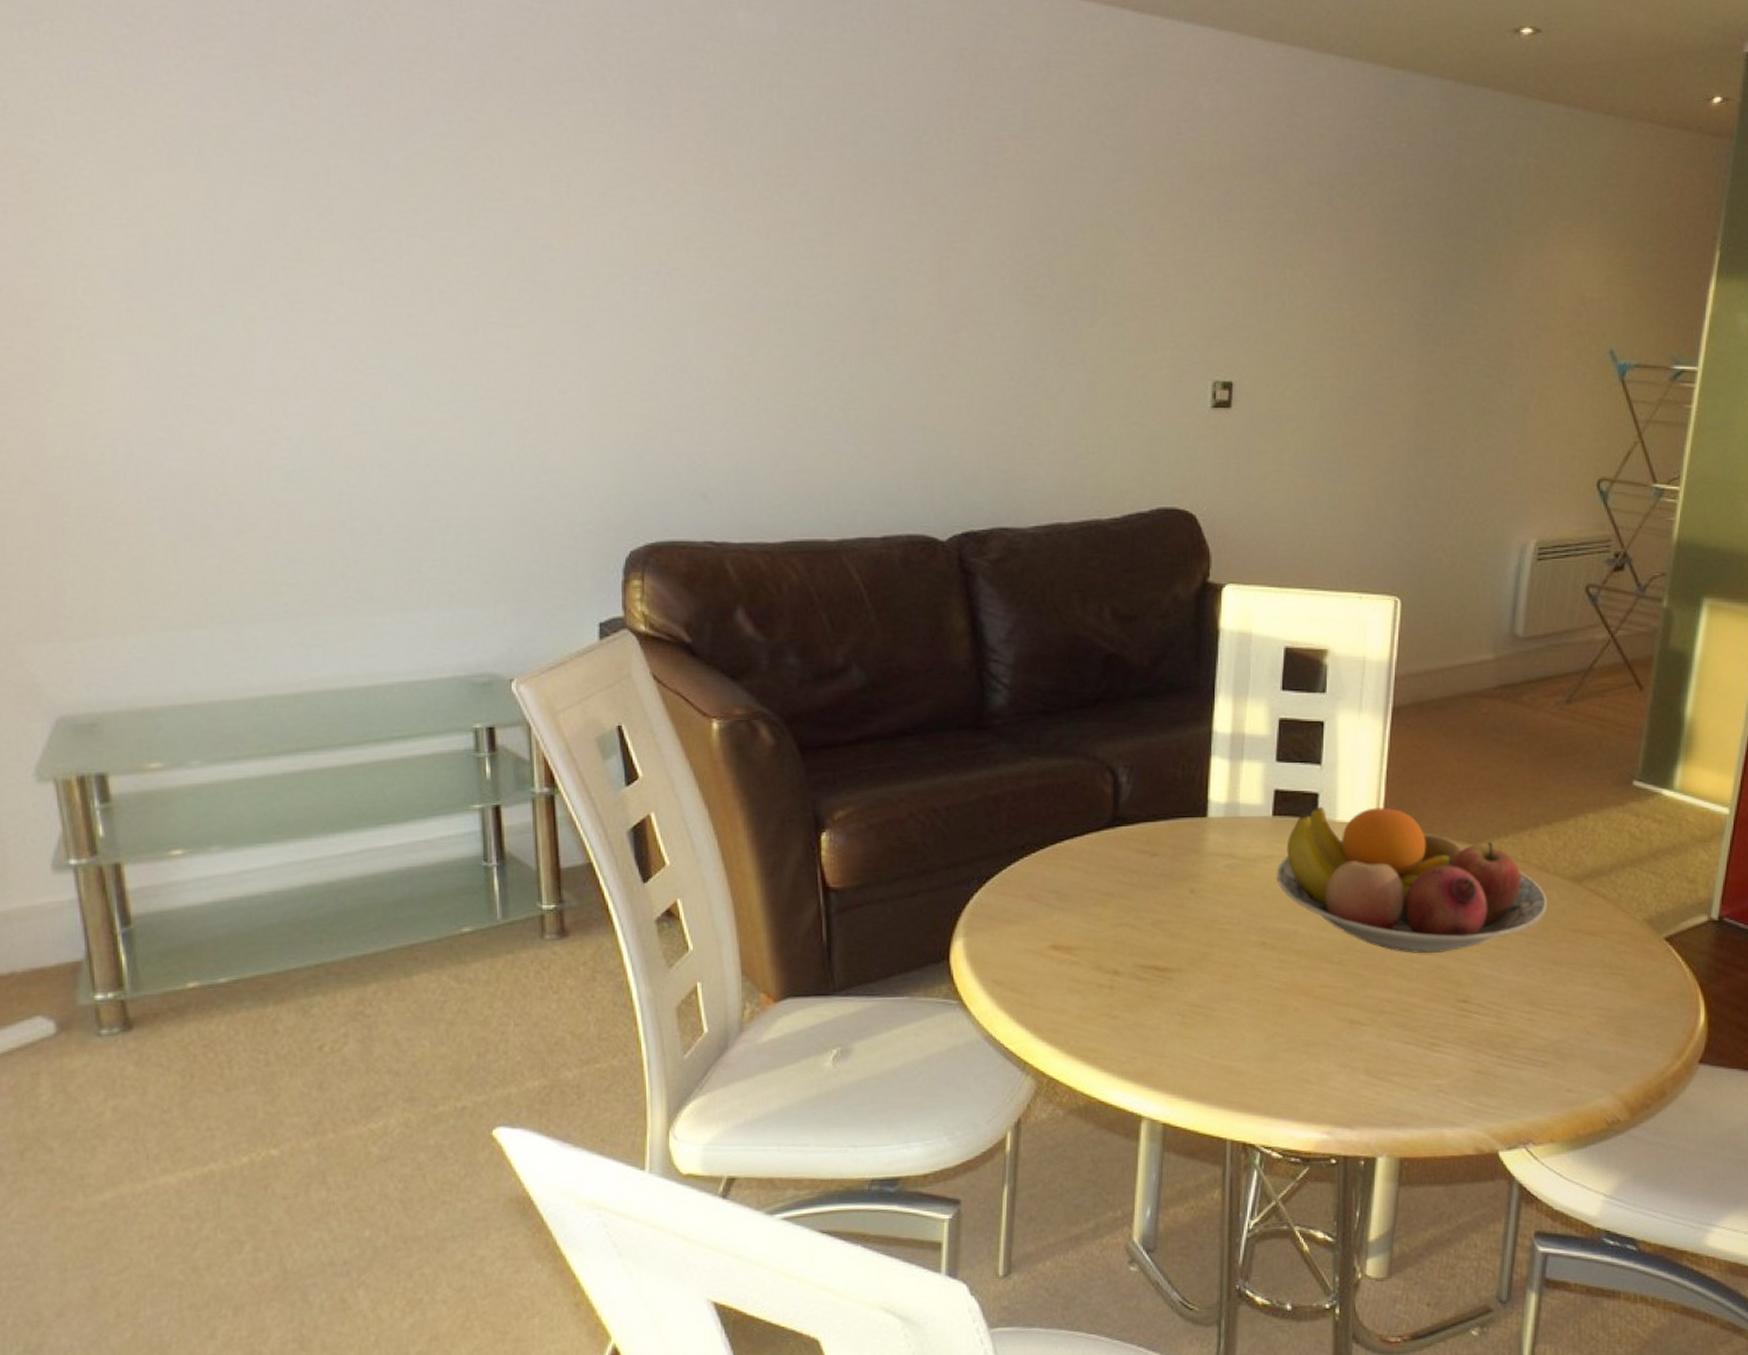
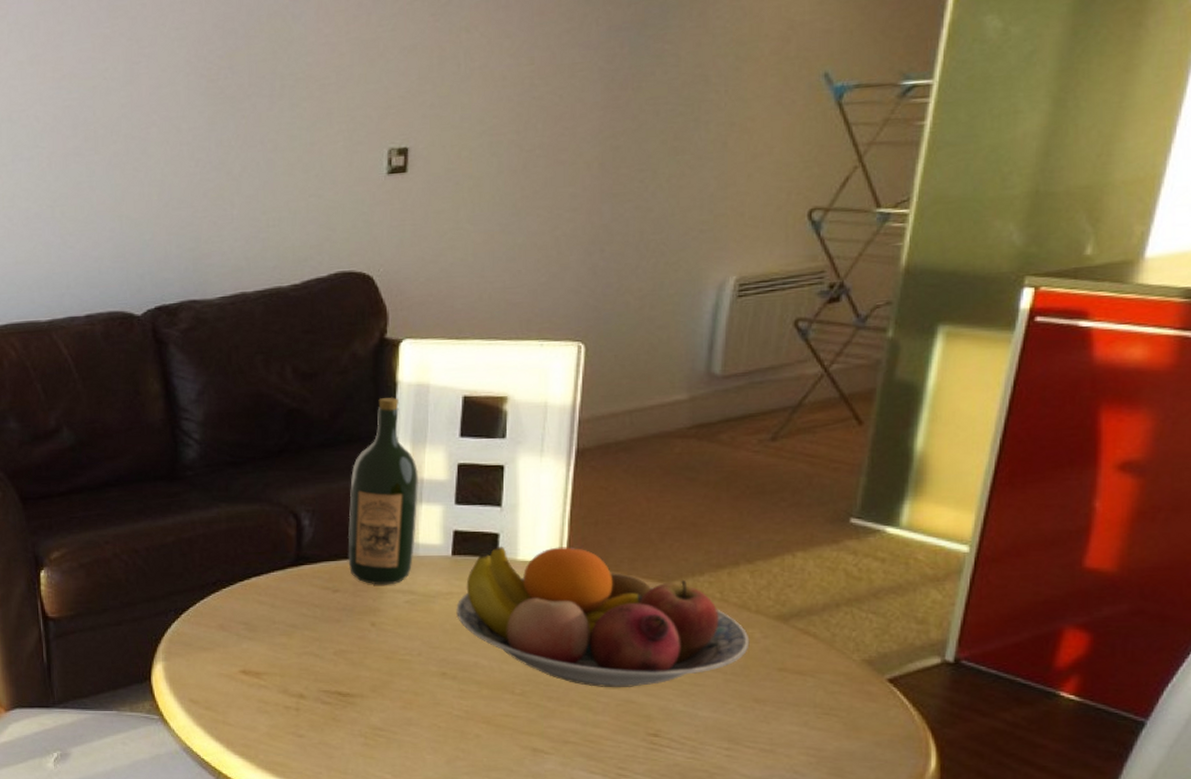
wine bottle: none [1167,646,1241,848] -> present [347,398,419,585]

